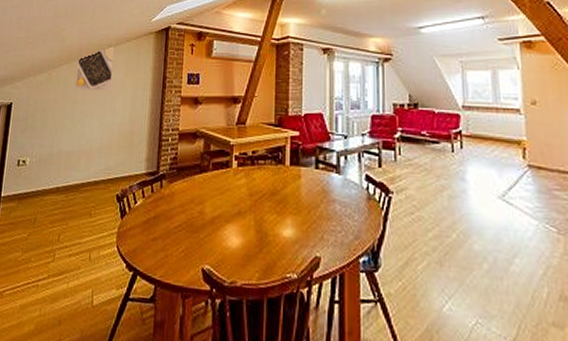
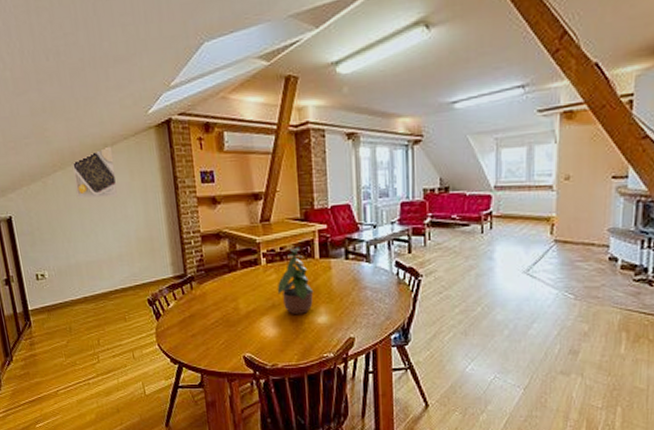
potted plant: none [245,151,282,226] -> present [277,247,314,315]

